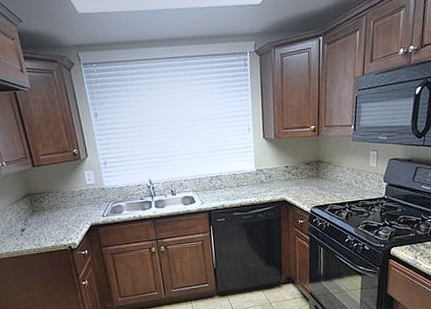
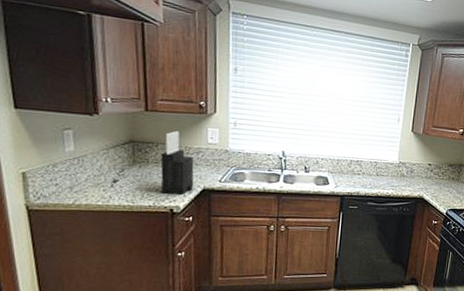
knife block: none [52,178,83,234] -> present [160,130,194,195]

